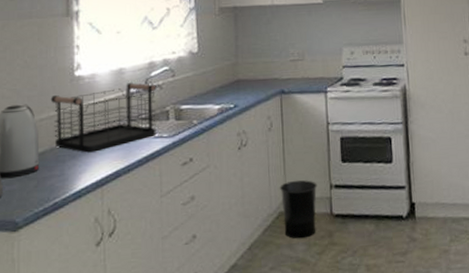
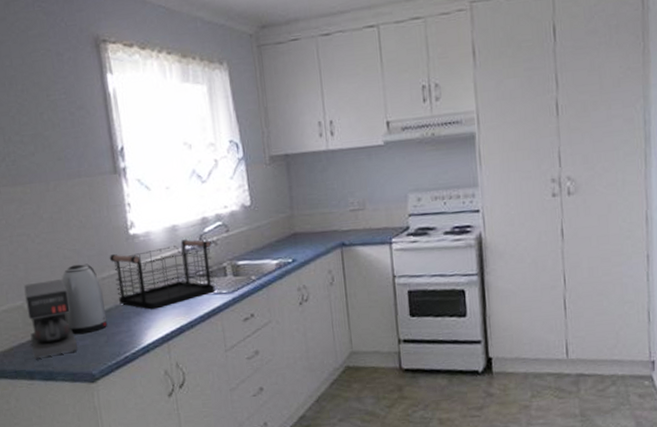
waste bin: present [280,180,317,239] -> none [345,334,385,393]

